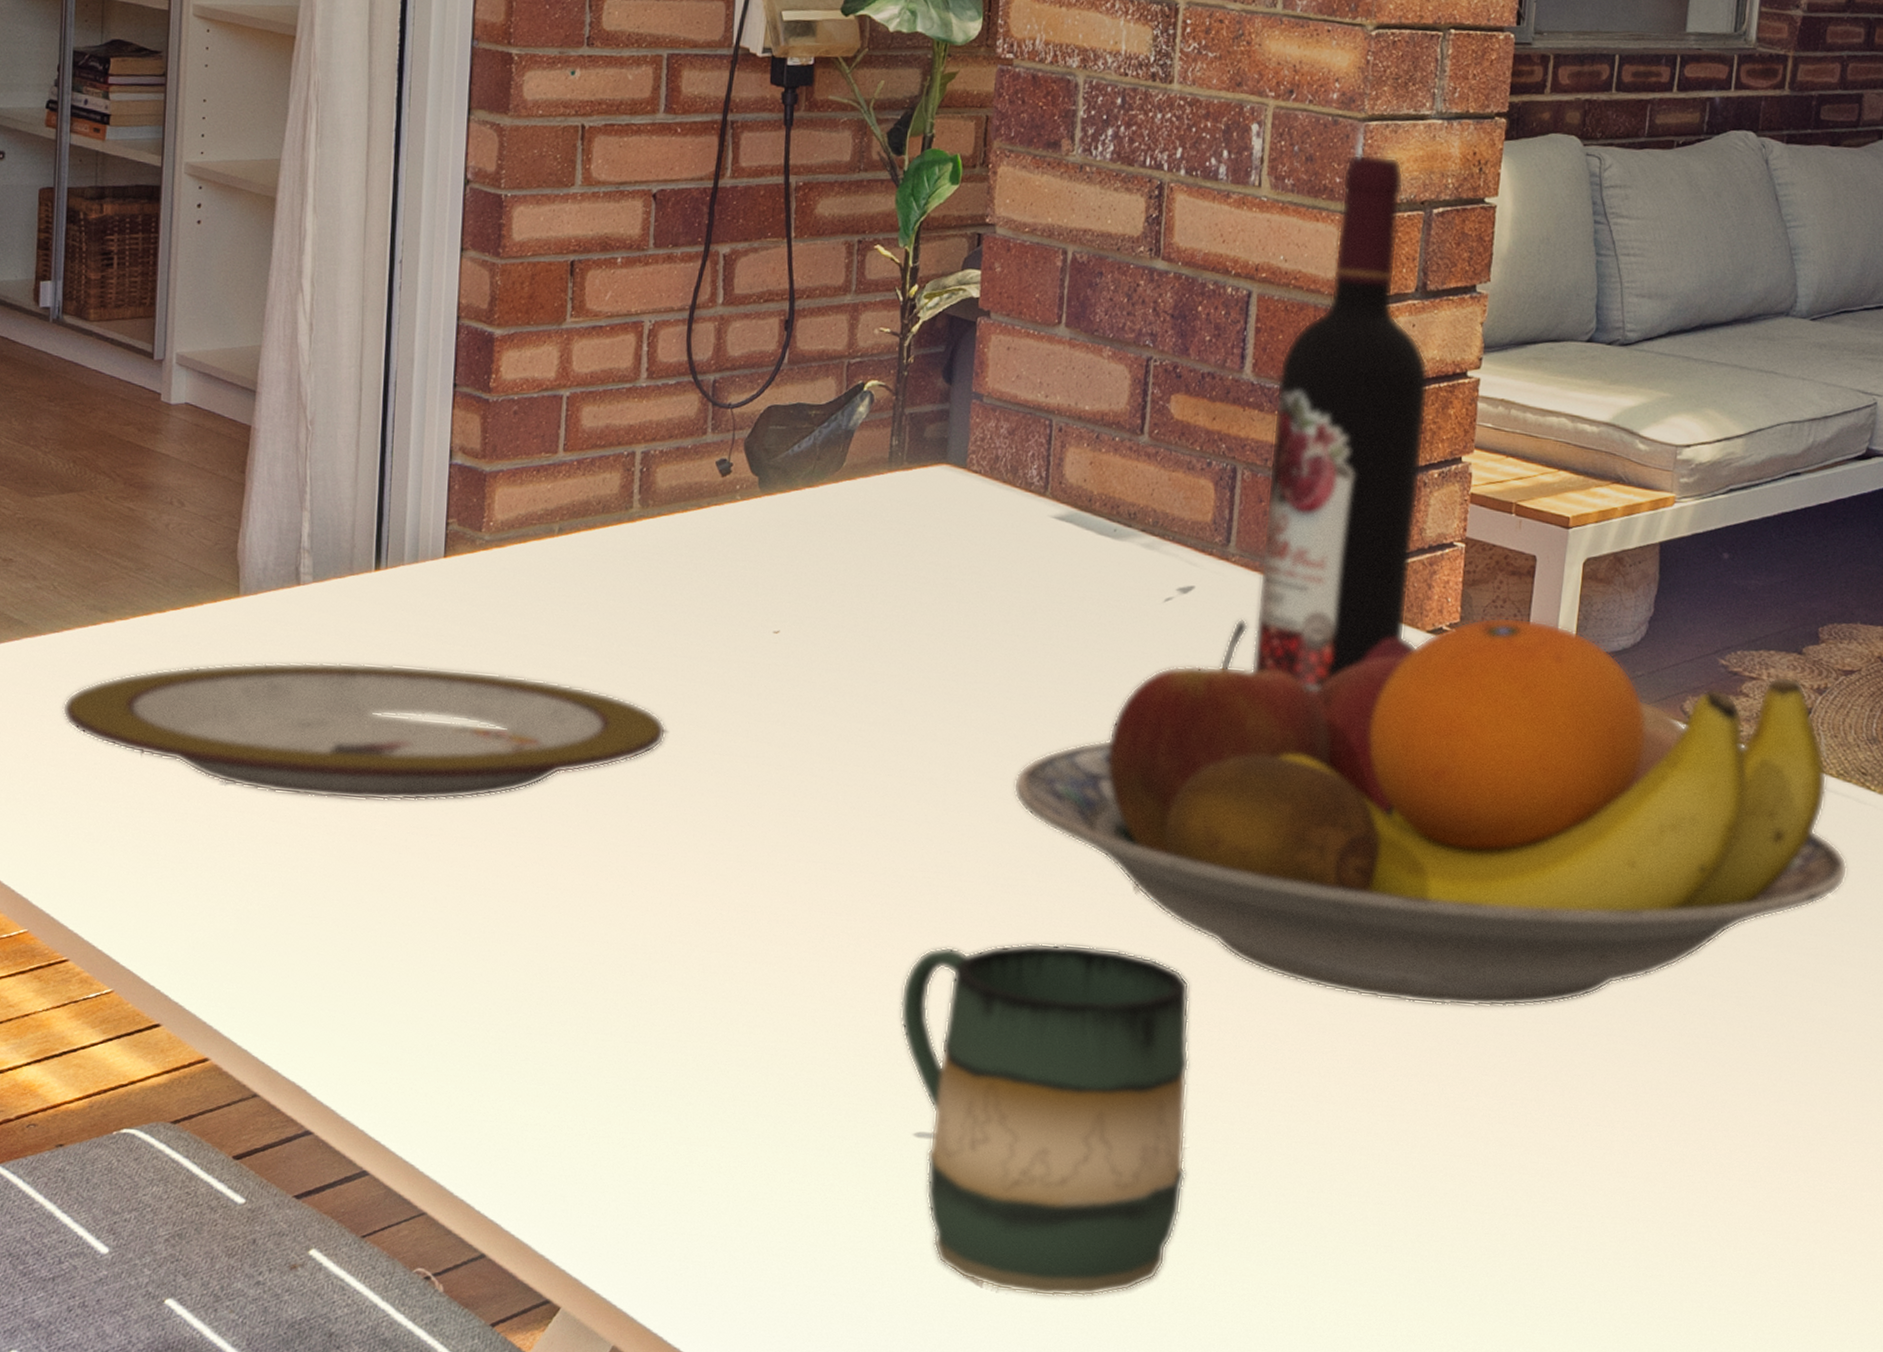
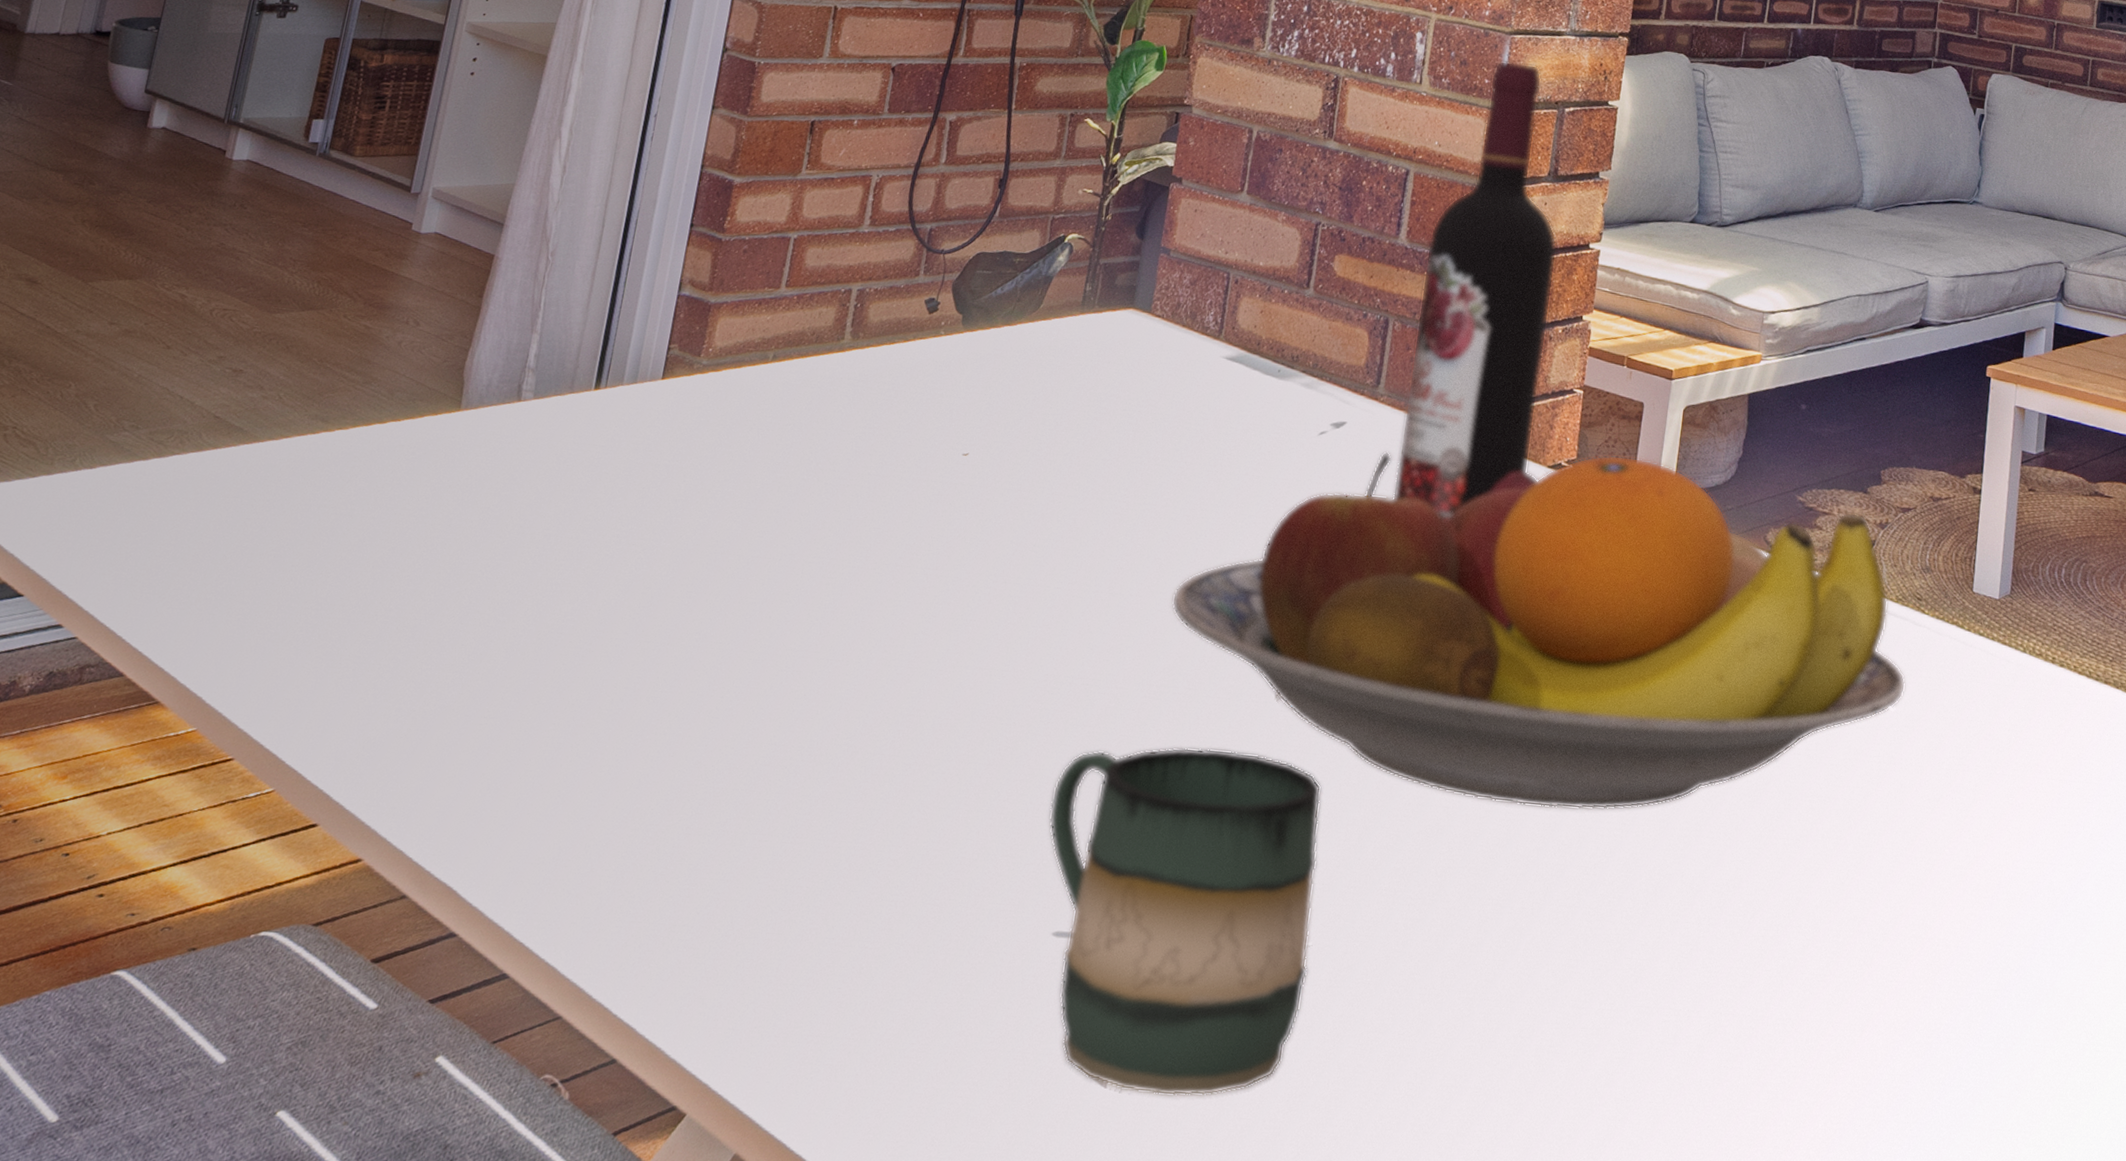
plate: present [62,662,666,801] -> none [267,472,854,606]

